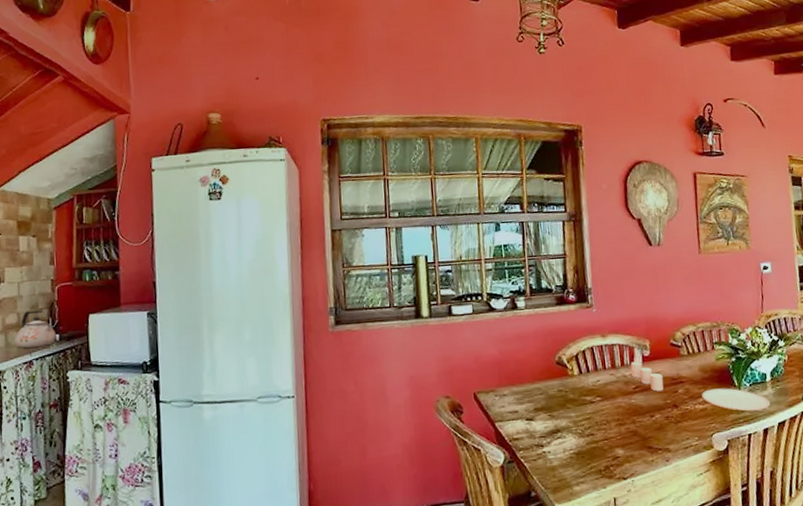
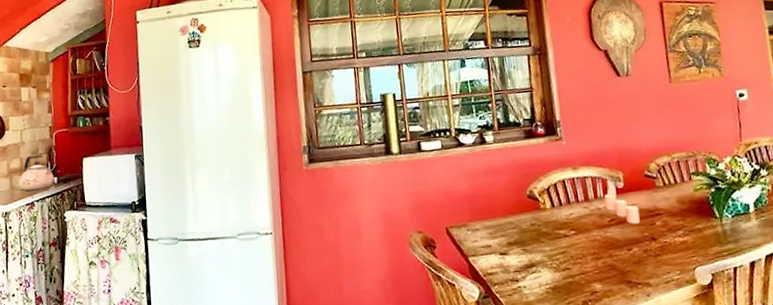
plate: present [702,388,771,412] -> none [681,220,756,244]

